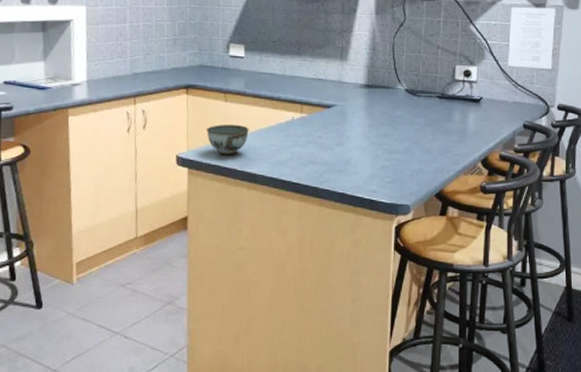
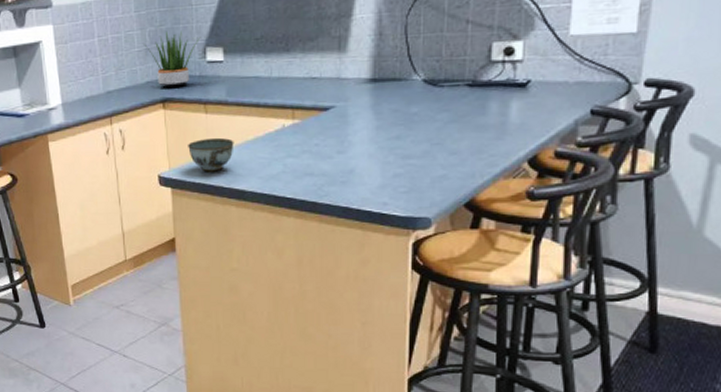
potted plant: none [173,25,226,76] -> present [144,30,201,88]

